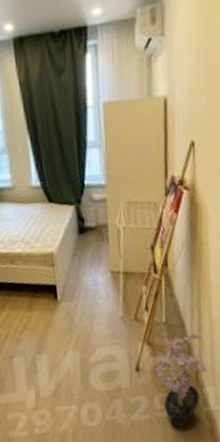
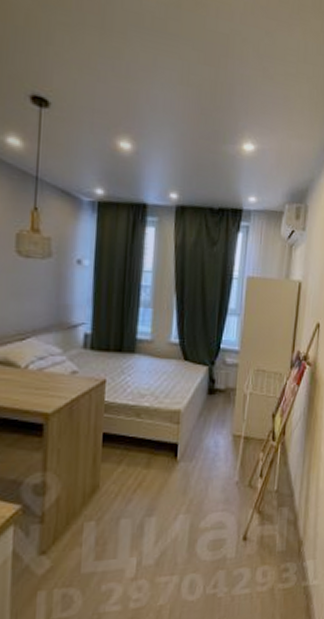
potted plant: present [155,330,207,428] -> none [262,501,309,603]

